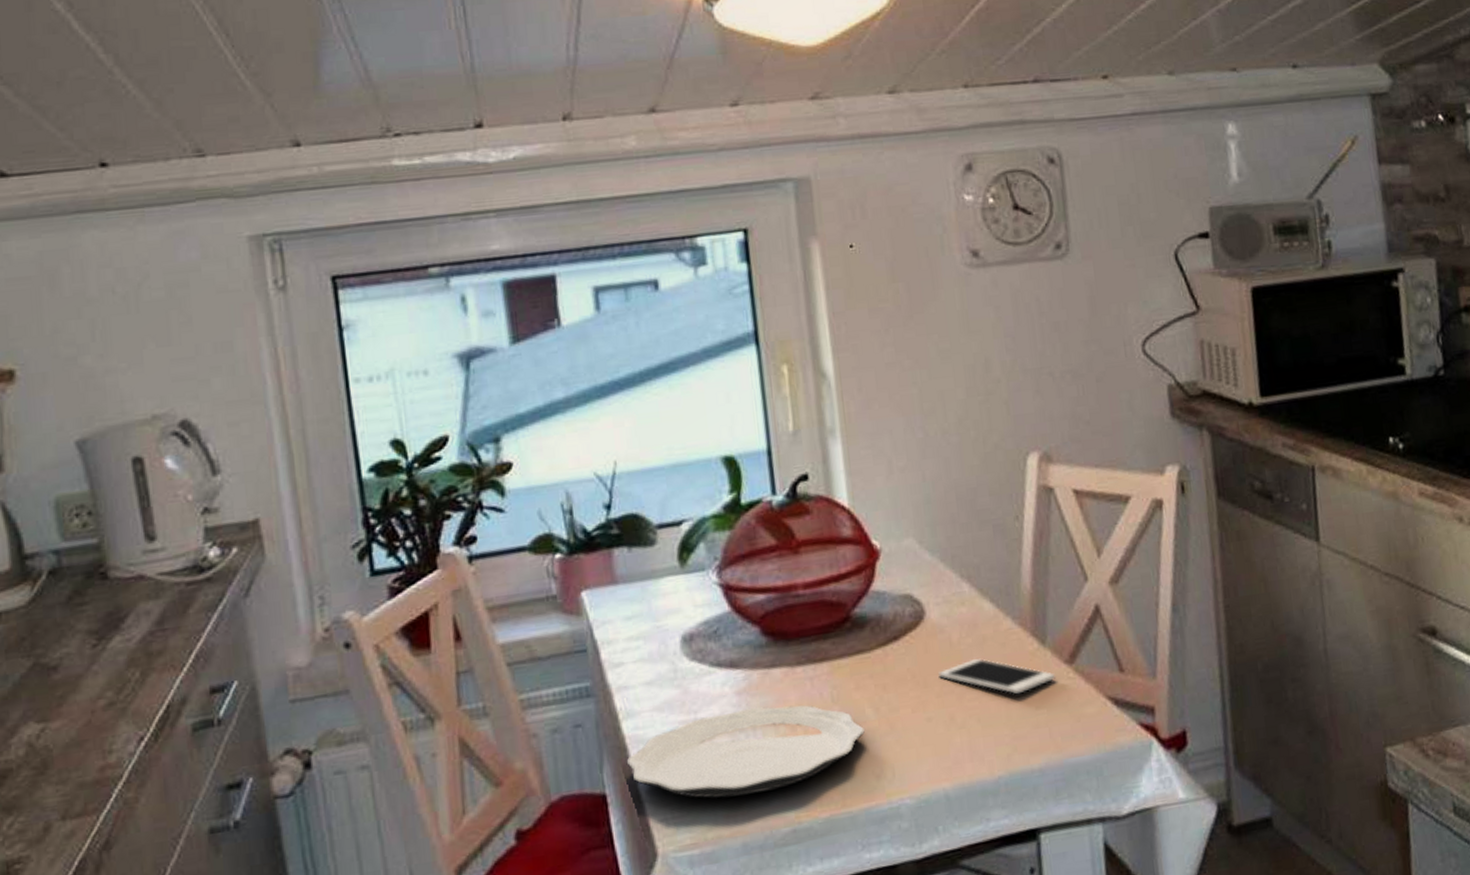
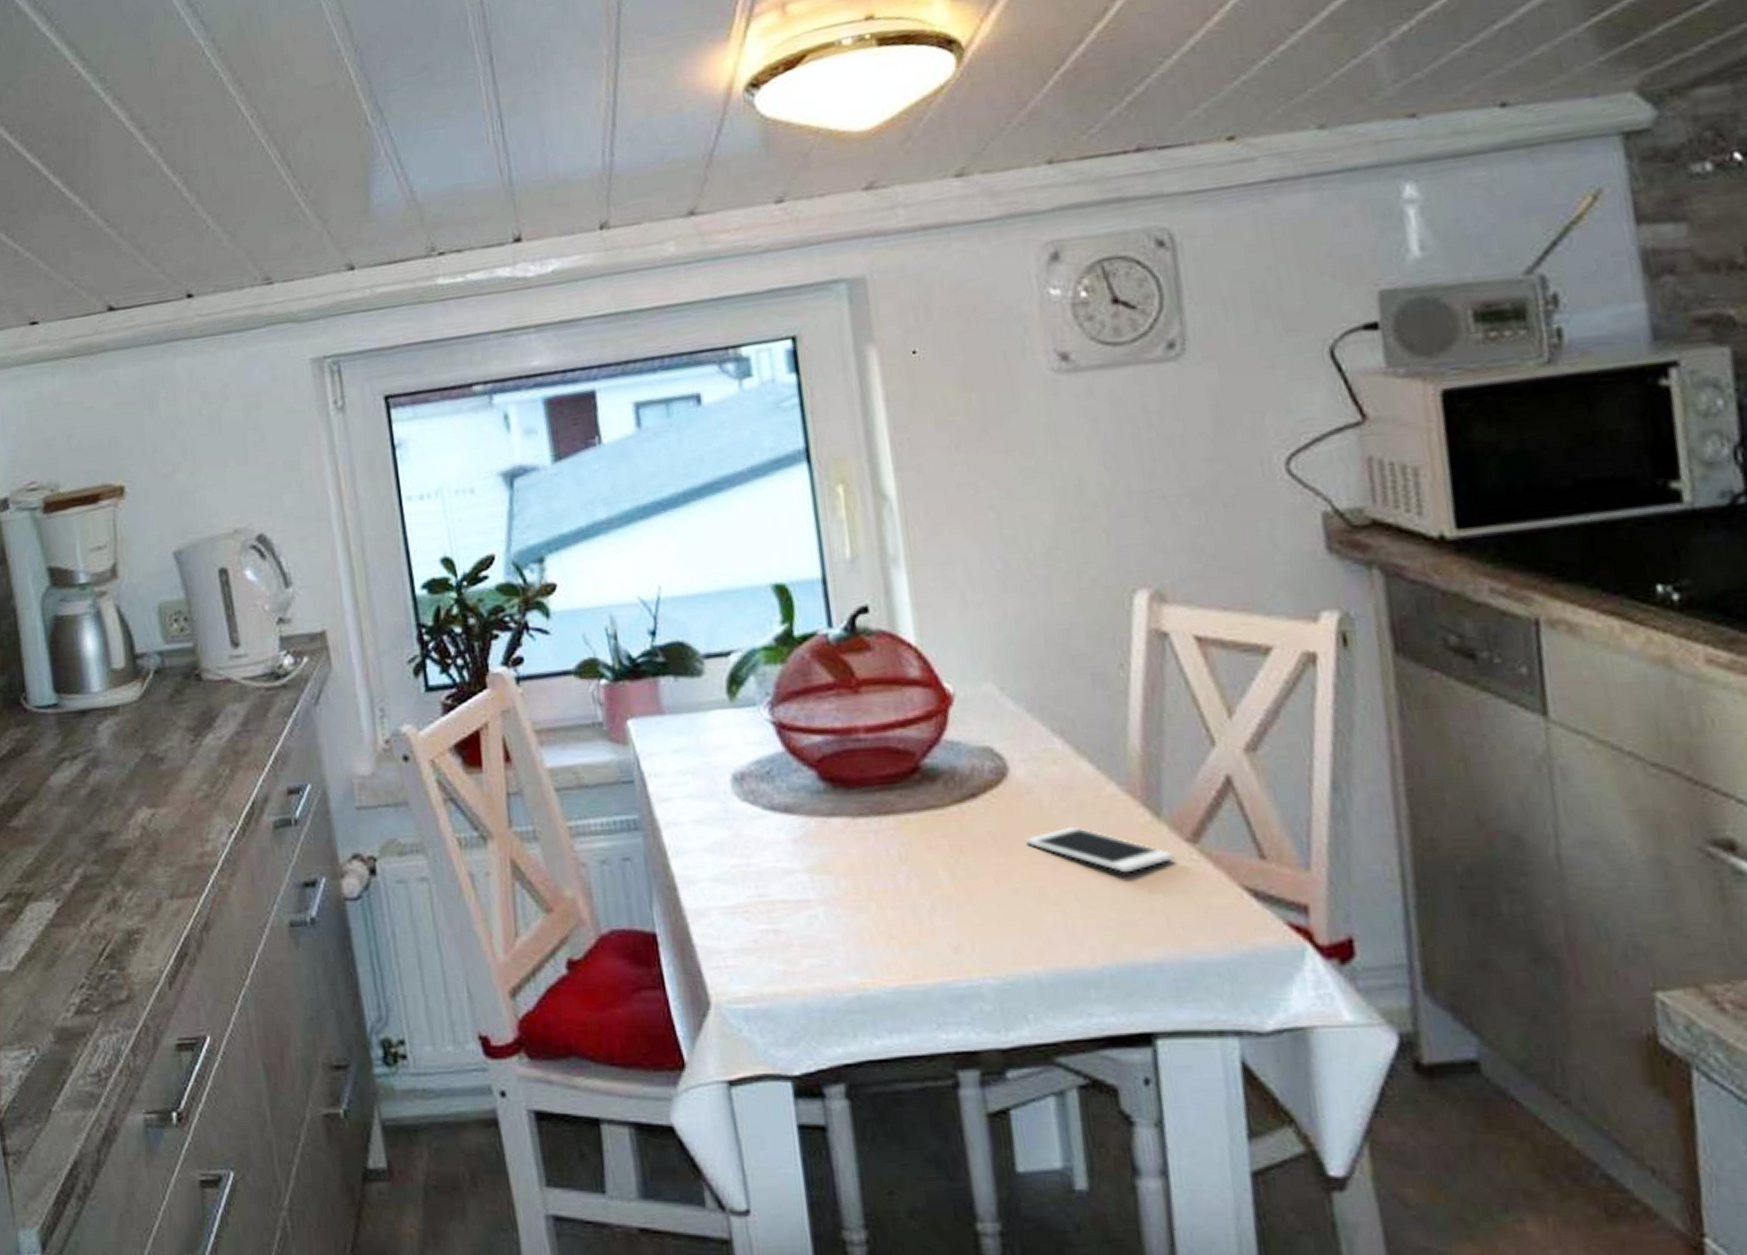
plate: present [626,705,865,798] -> none [676,858,939,952]

